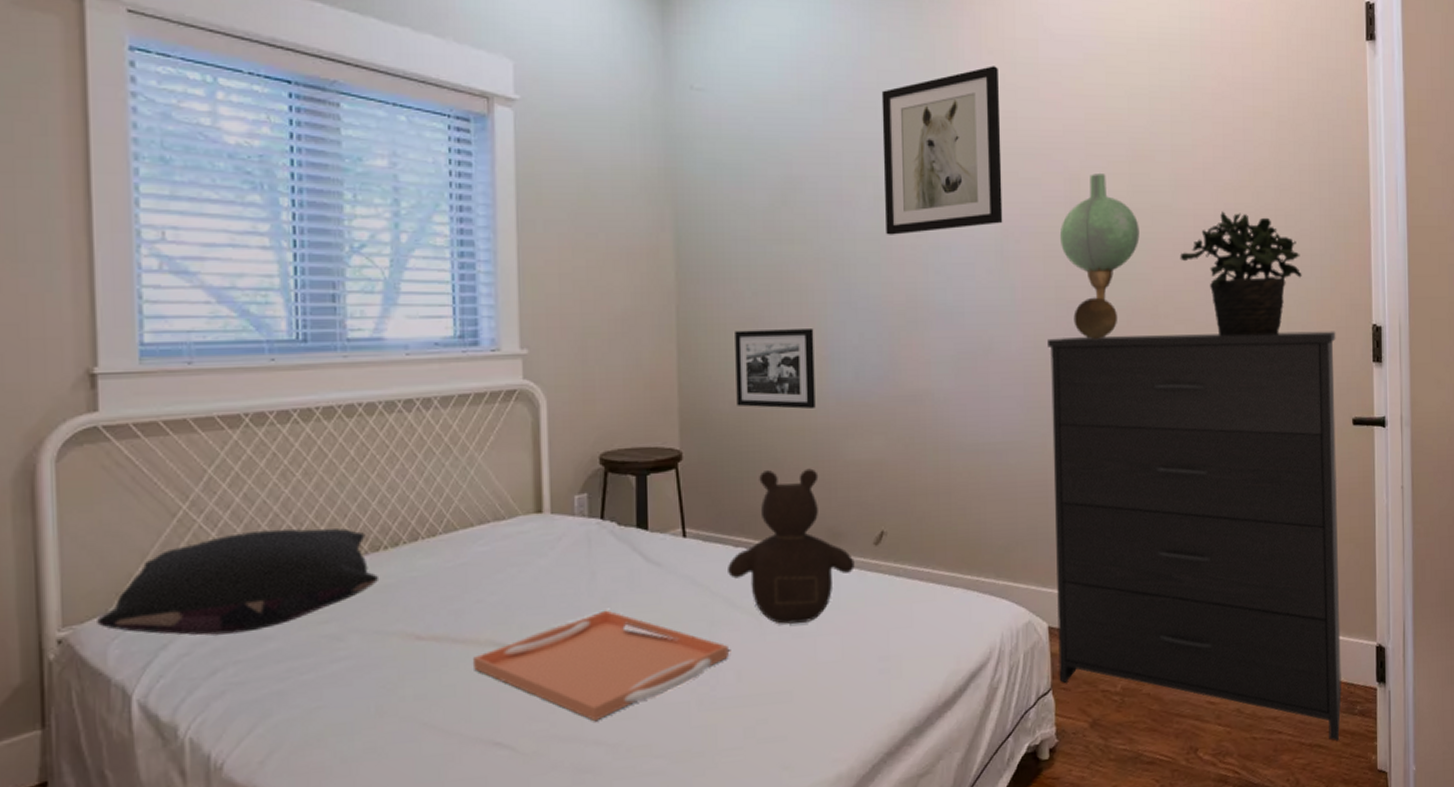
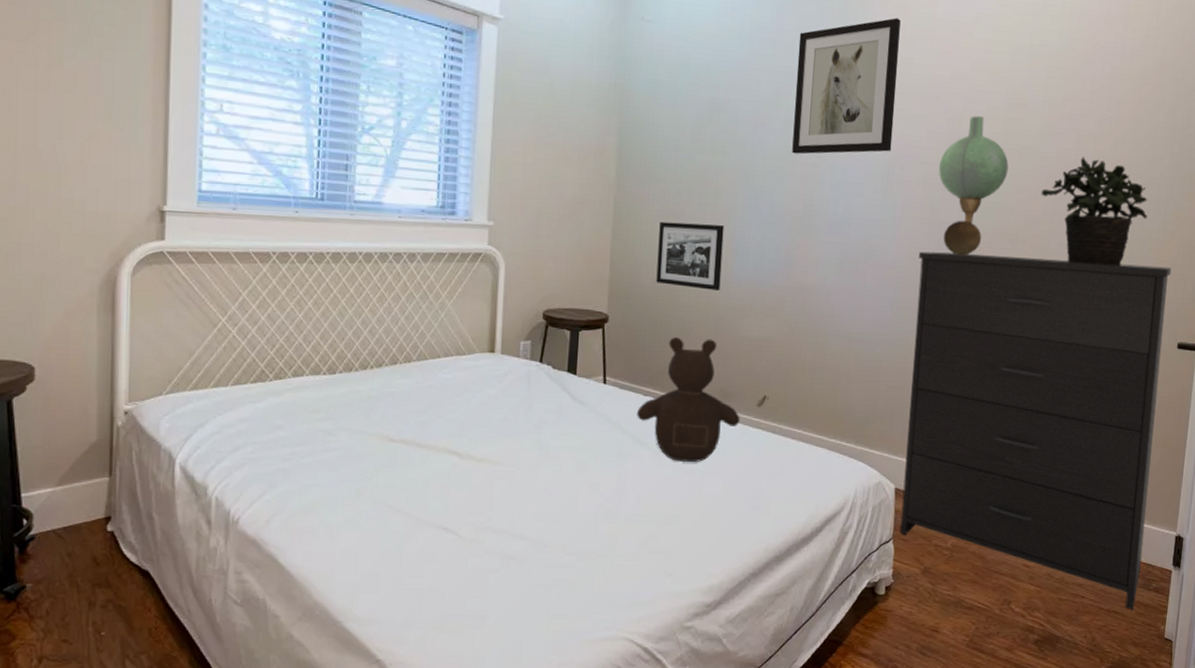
pillow: present [97,528,378,636] -> none [154,343,364,421]
serving tray: present [473,610,728,722] -> none [432,434,632,521]

